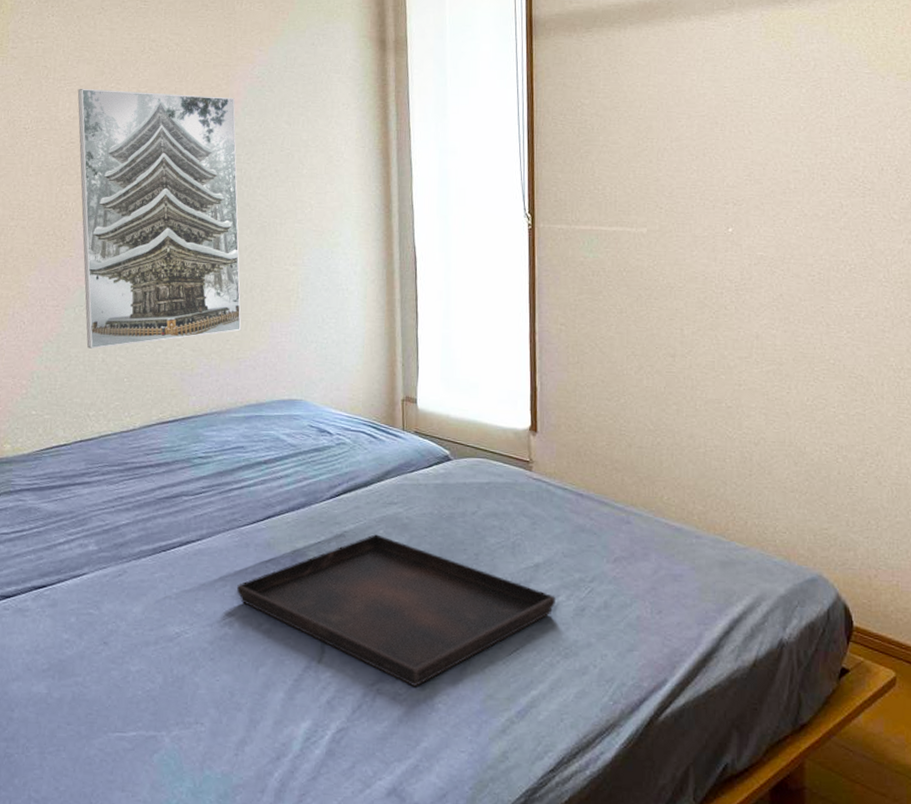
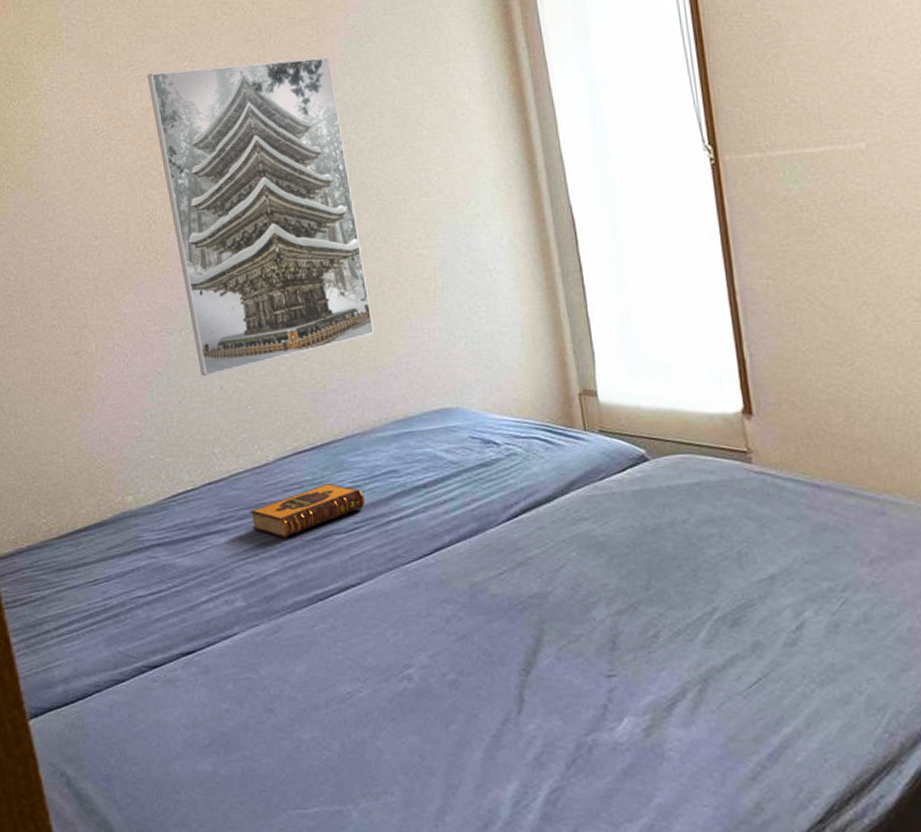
hardback book: none [112,451,214,495] -> present [250,483,365,539]
serving tray: present [236,534,557,687] -> none [410,558,802,734]

